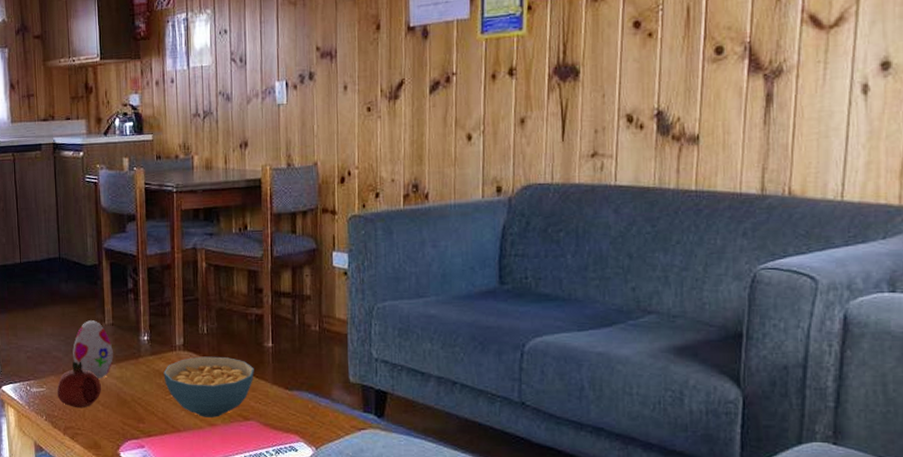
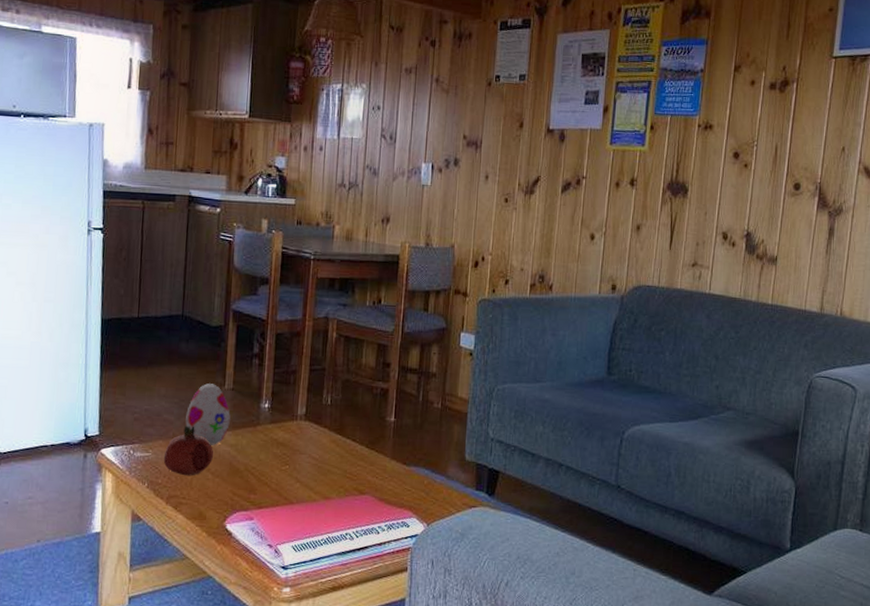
cereal bowl: present [163,356,254,417] -> none [281,427,374,491]

